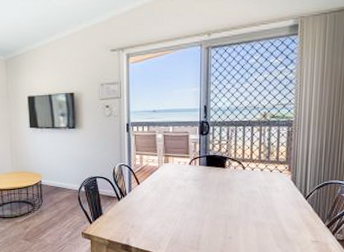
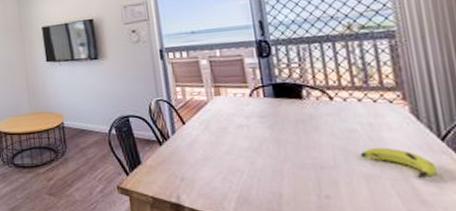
banana: none [256,203,300,224] -> present [360,147,438,178]

